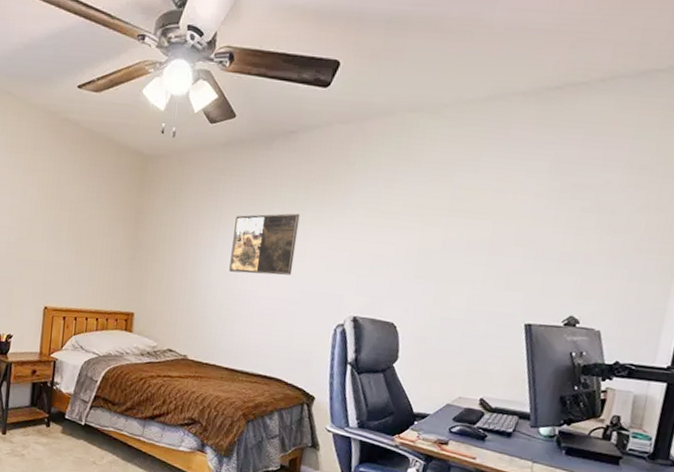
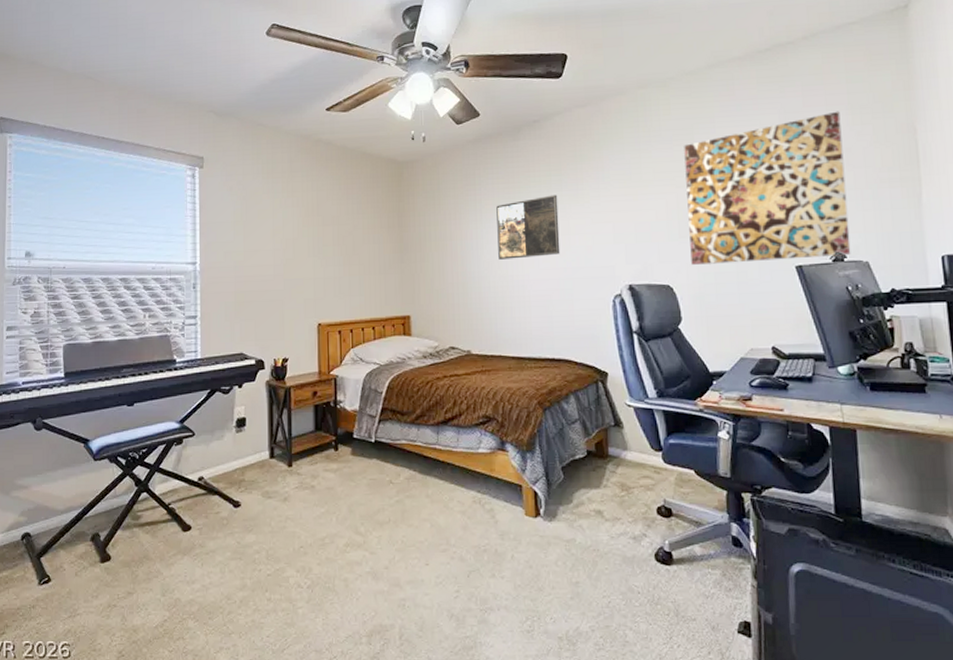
wall art: none [420,168,617,322] -> present [684,111,851,265]

